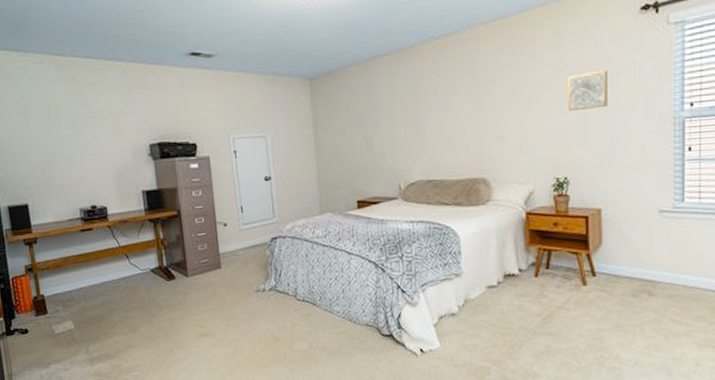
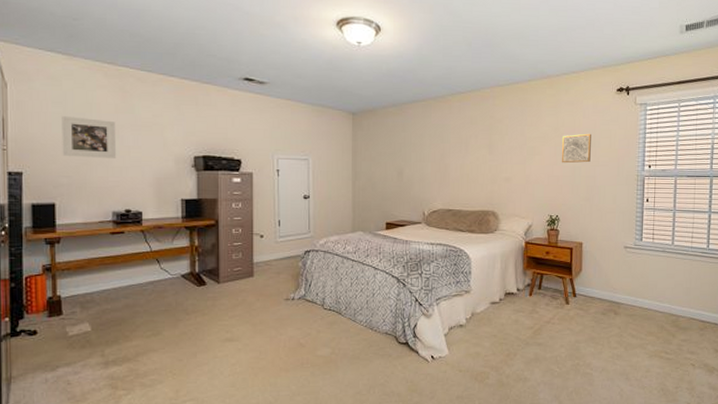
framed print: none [23,114,77,157] -> present [61,116,117,160]

